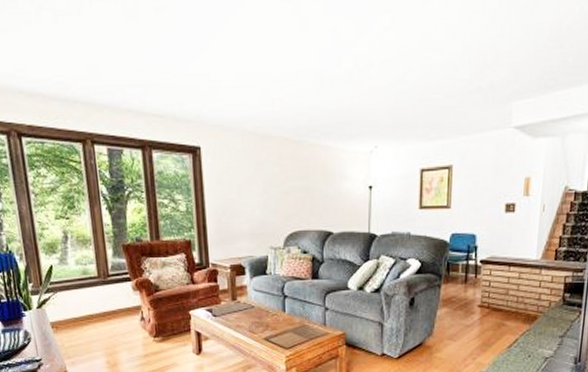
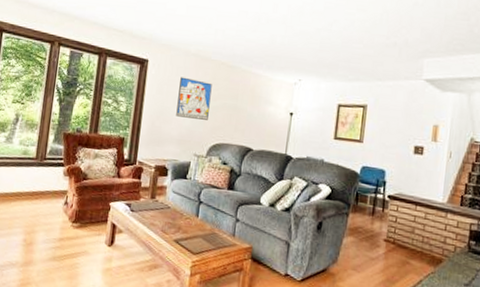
wall art: none [241,162,279,208] -> present [176,77,212,120]

